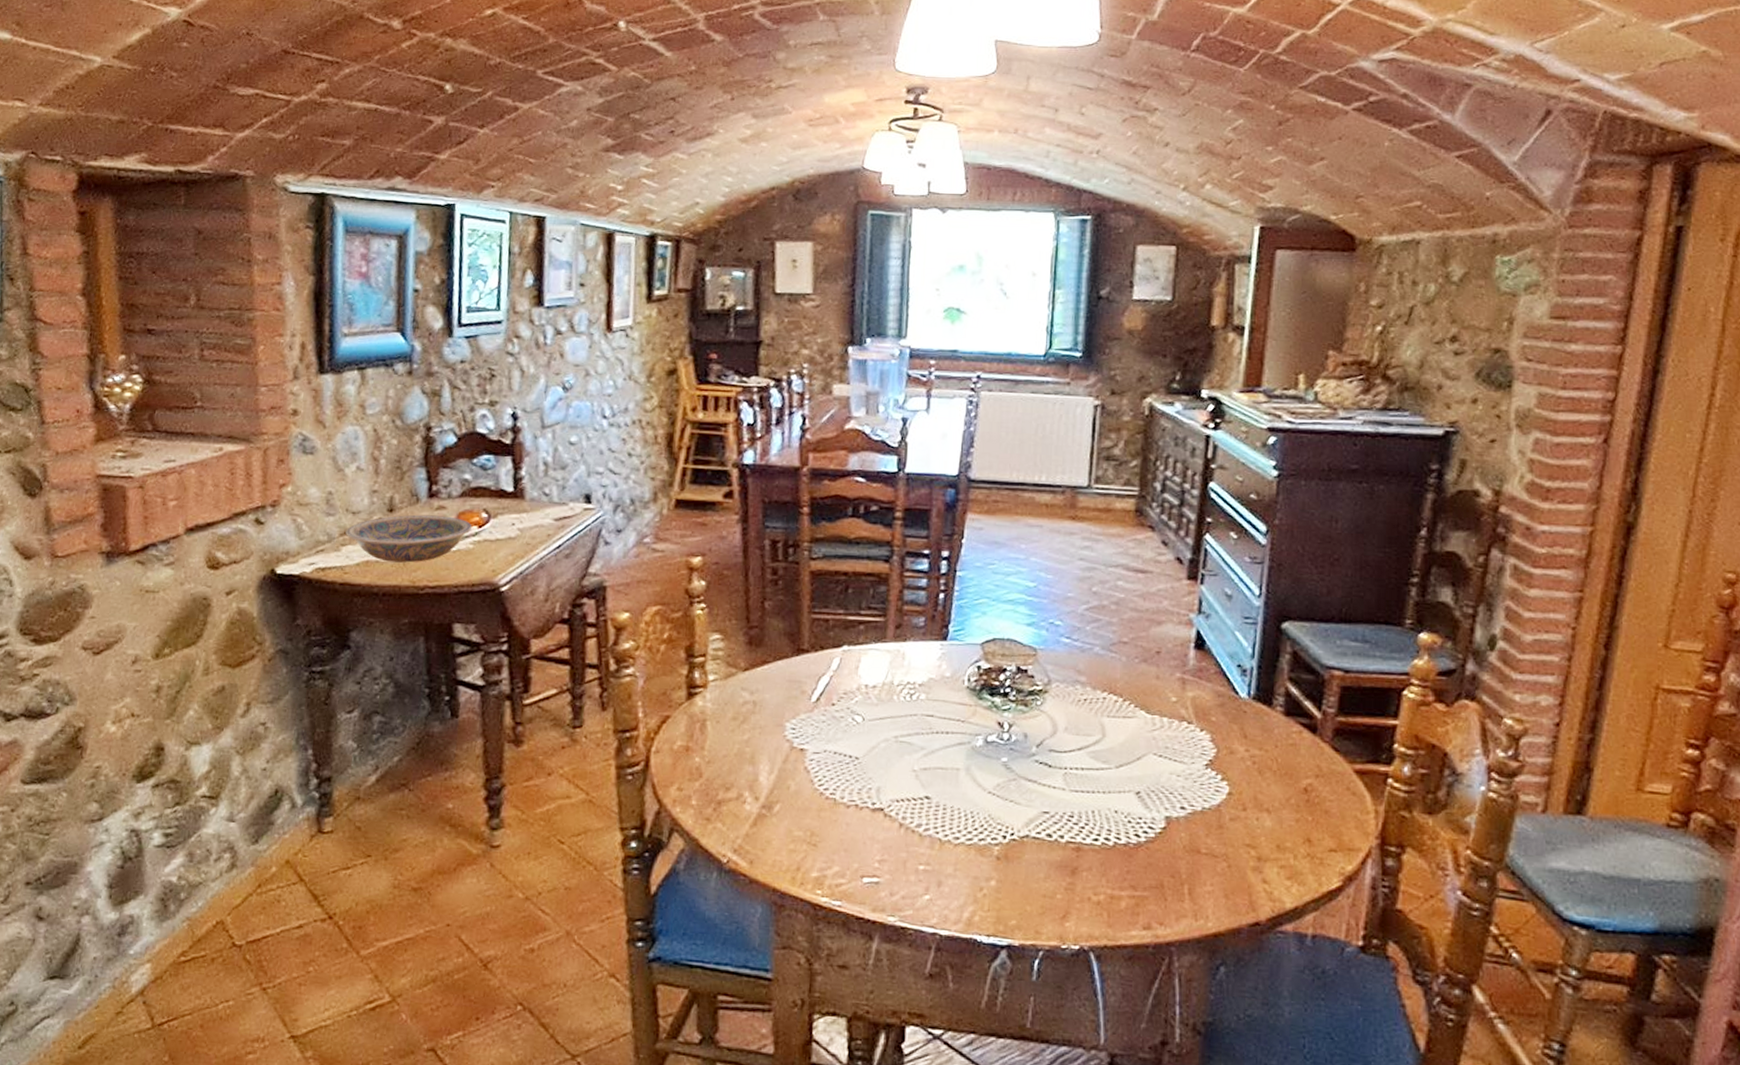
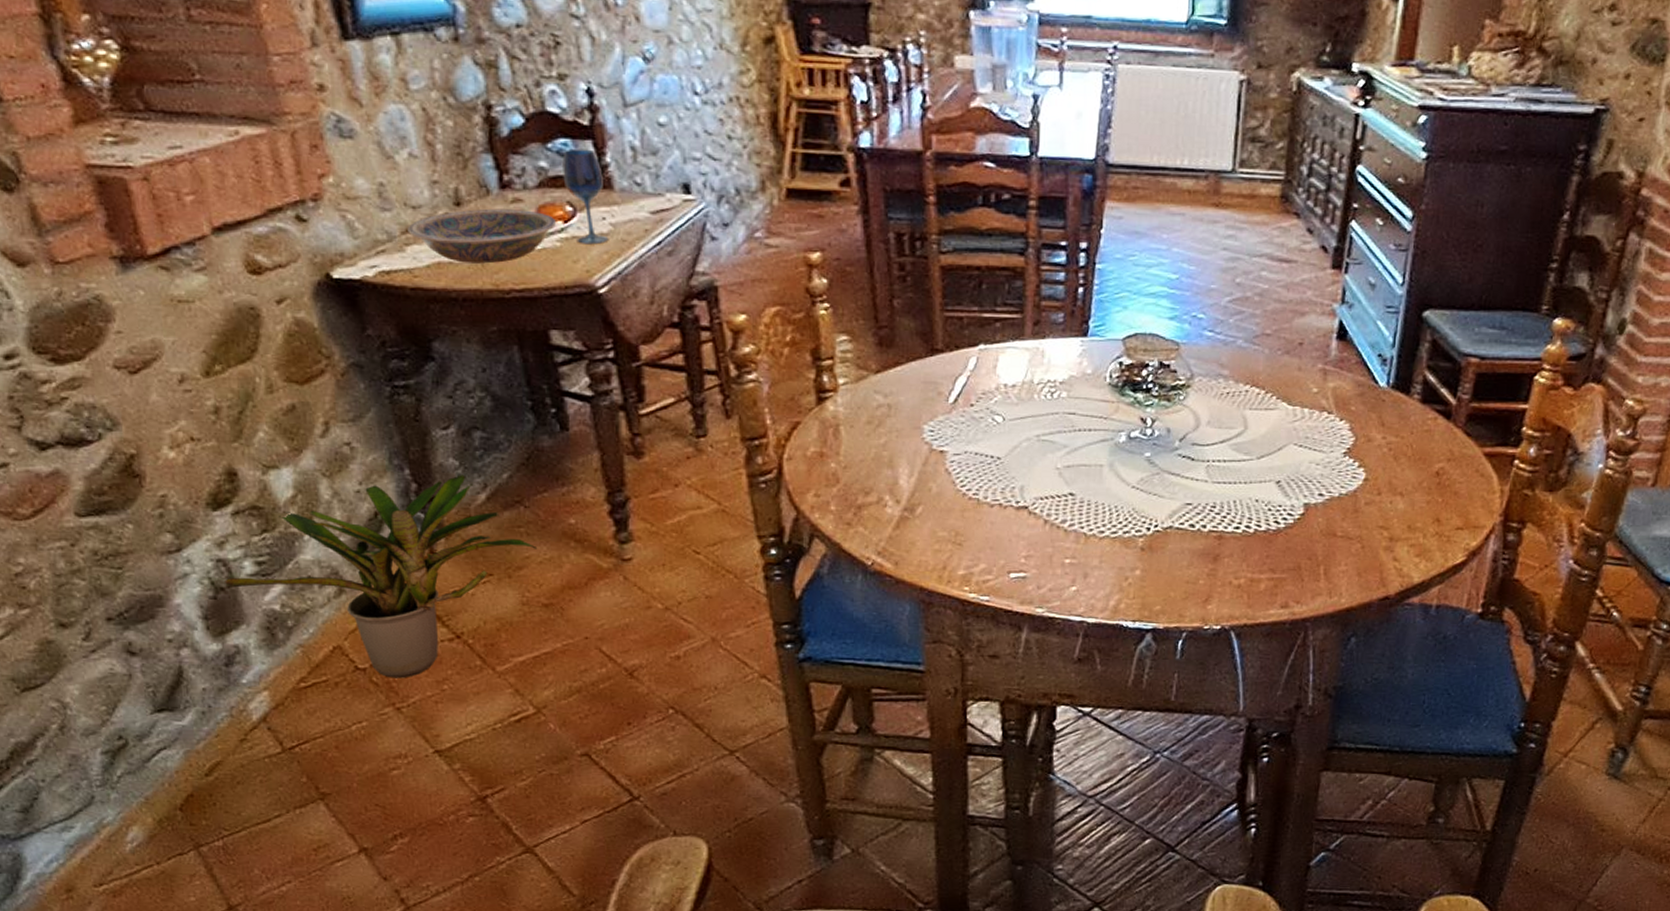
potted plant: none [133,756,415,958] -> present [223,475,538,678]
wineglass: none [482,463,517,547] -> present [562,148,609,245]

